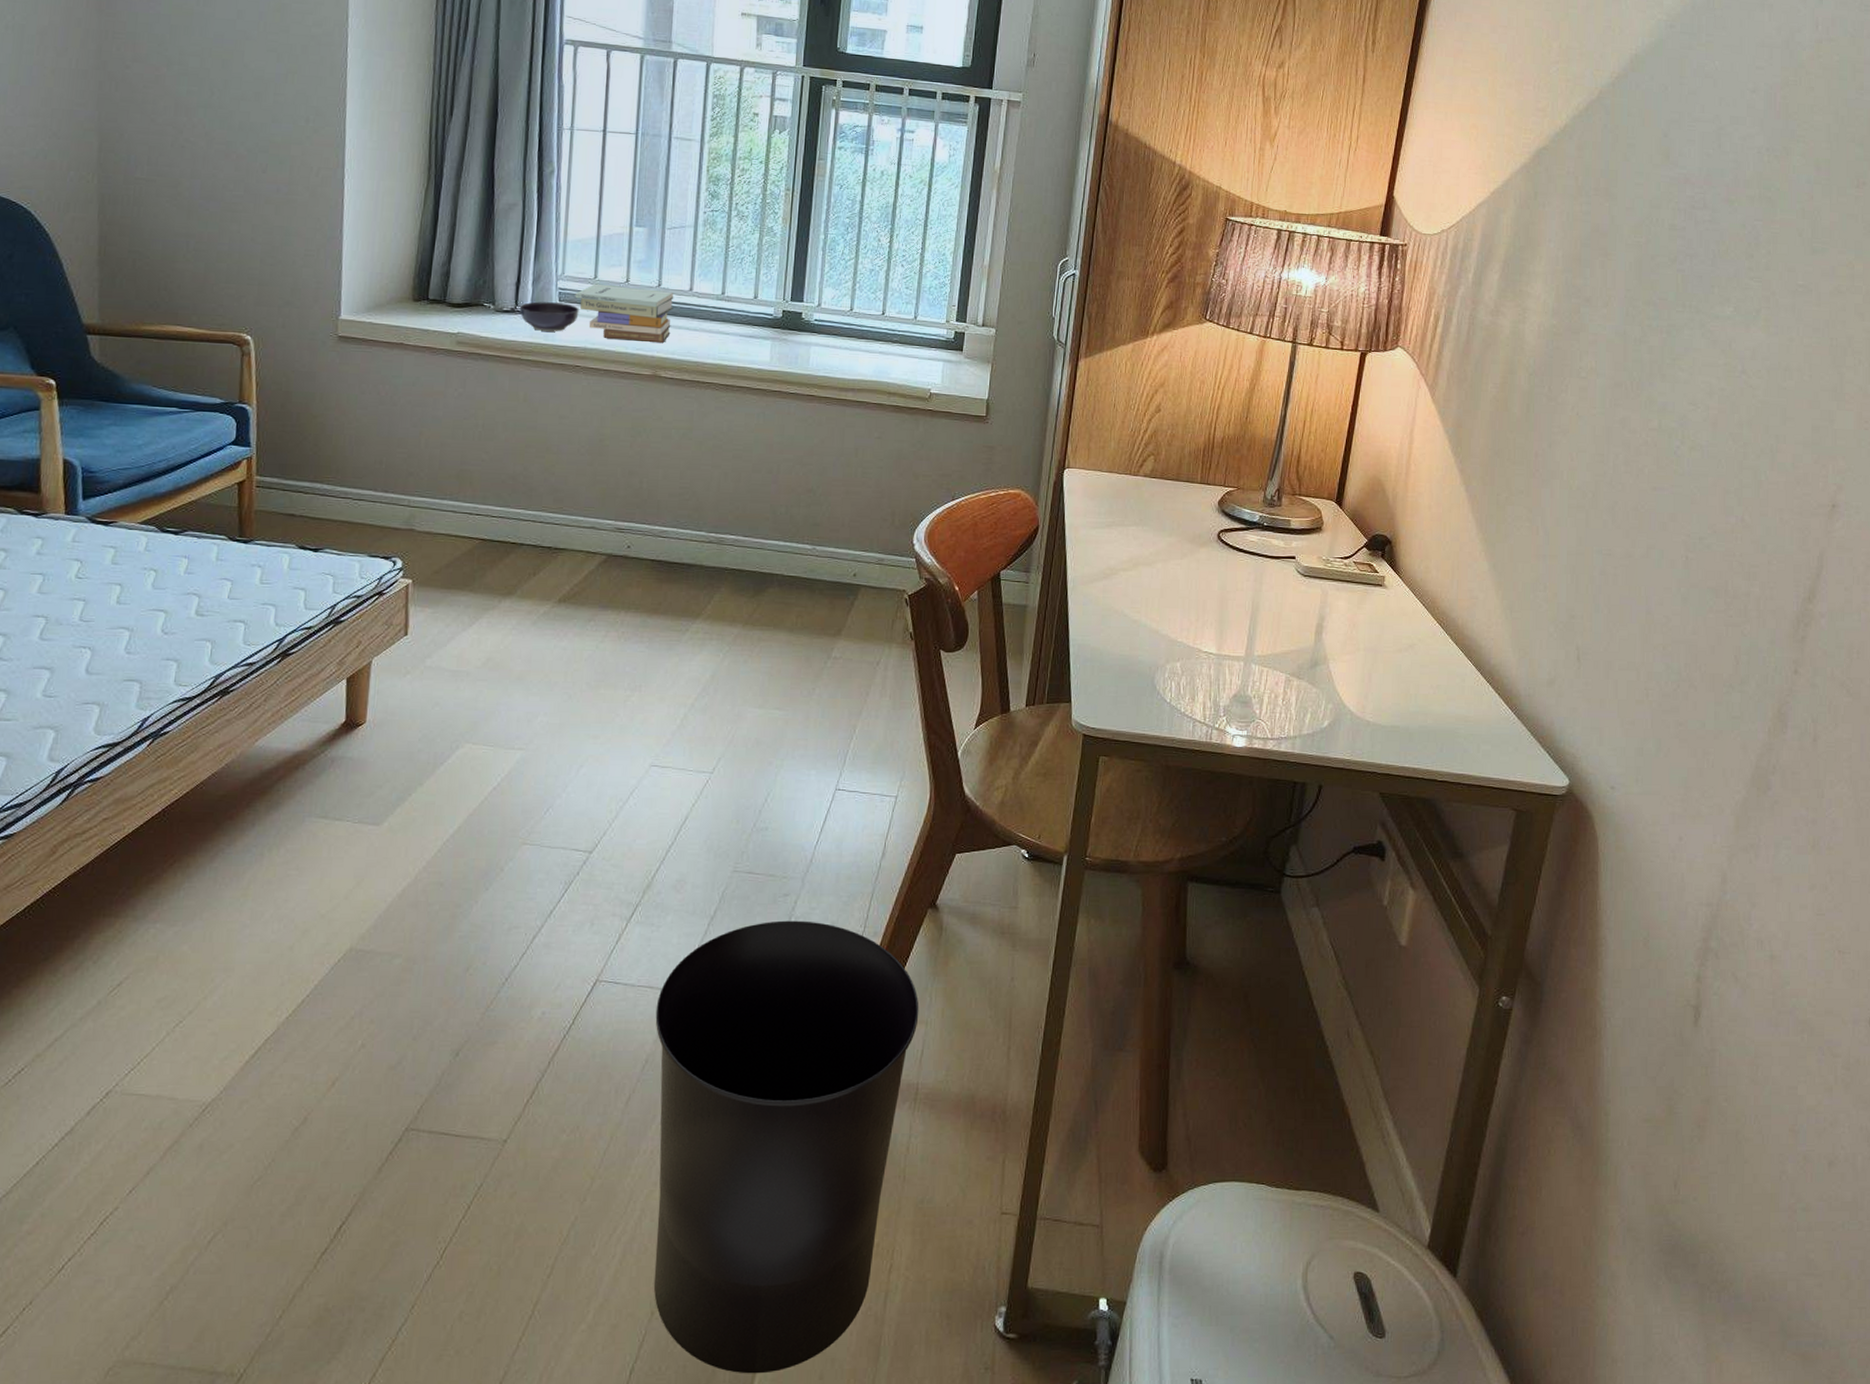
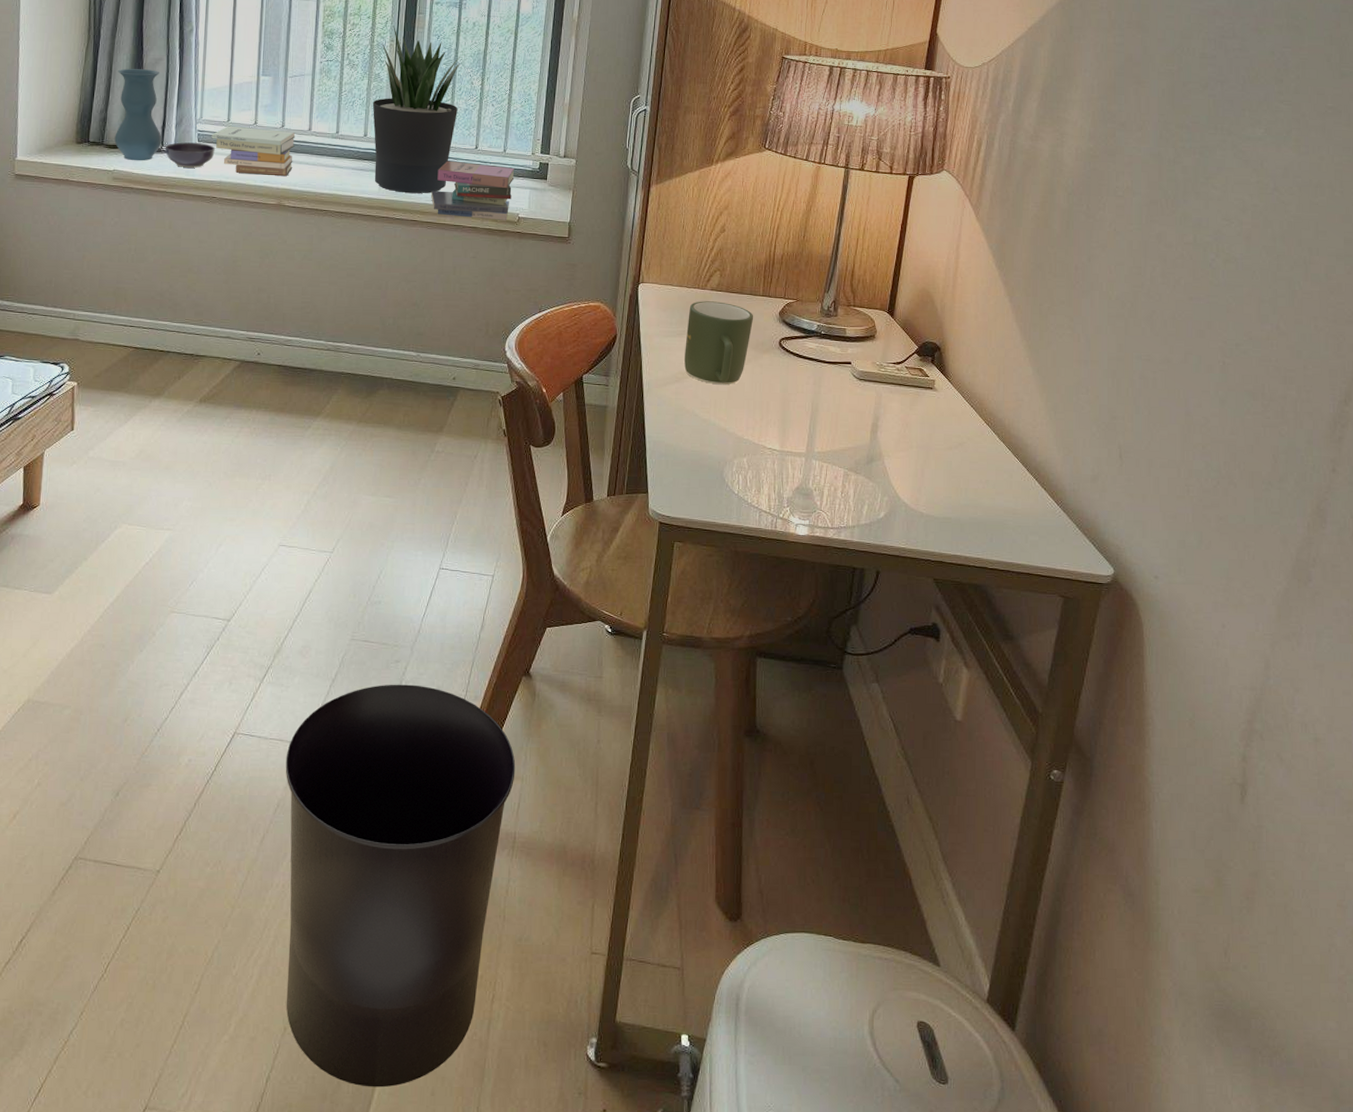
vase: none [459,214,516,323] -> present [114,68,162,161]
planter: none [764,172,867,365] -> present [372,25,461,193]
books: none [831,328,927,398] -> present [431,160,515,221]
mug: none [1113,488,1191,582] -> present [684,301,754,385]

